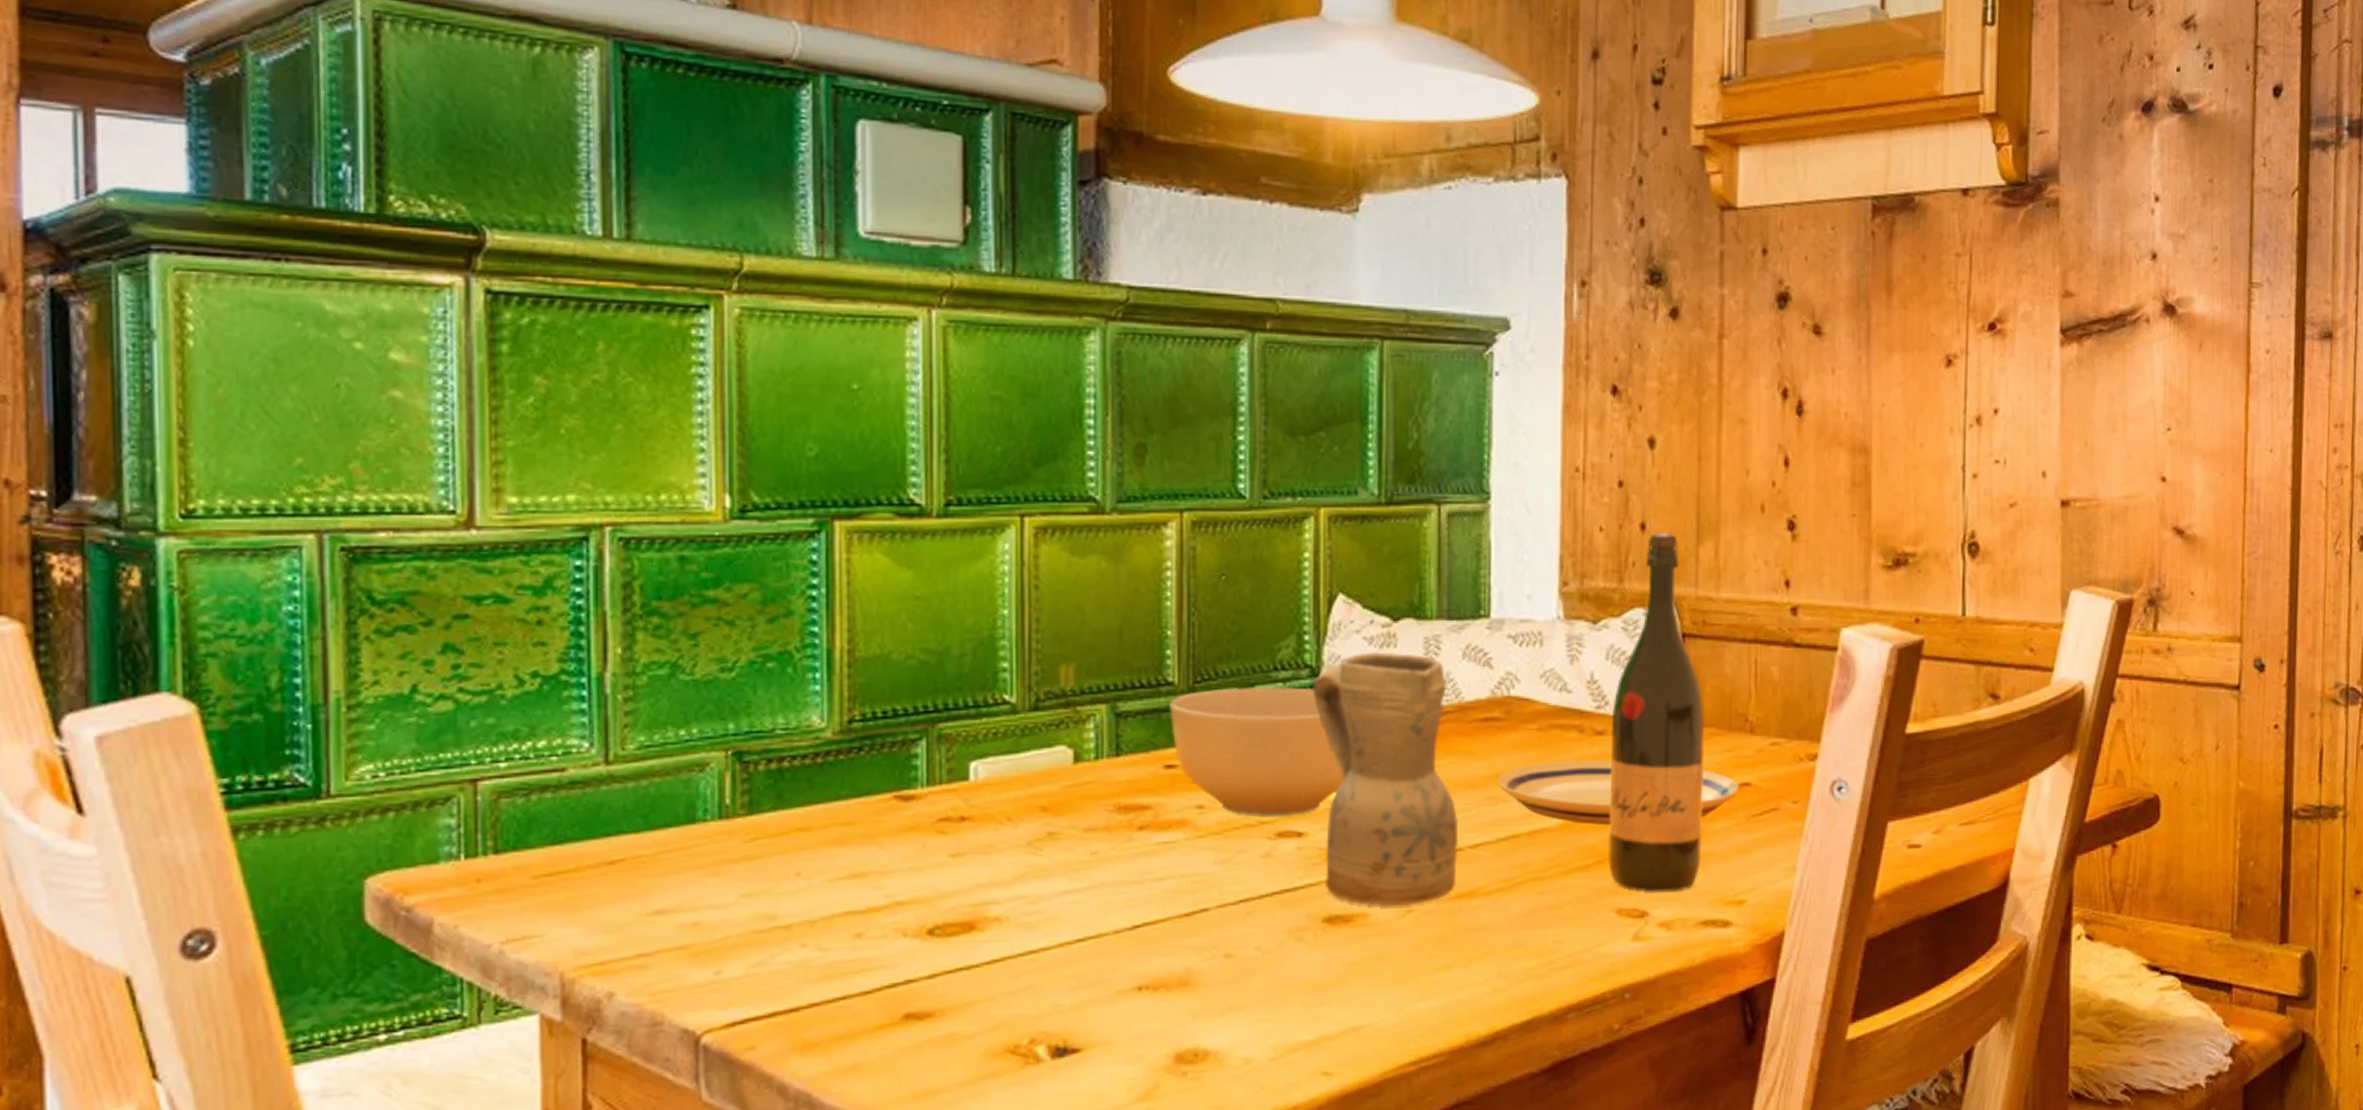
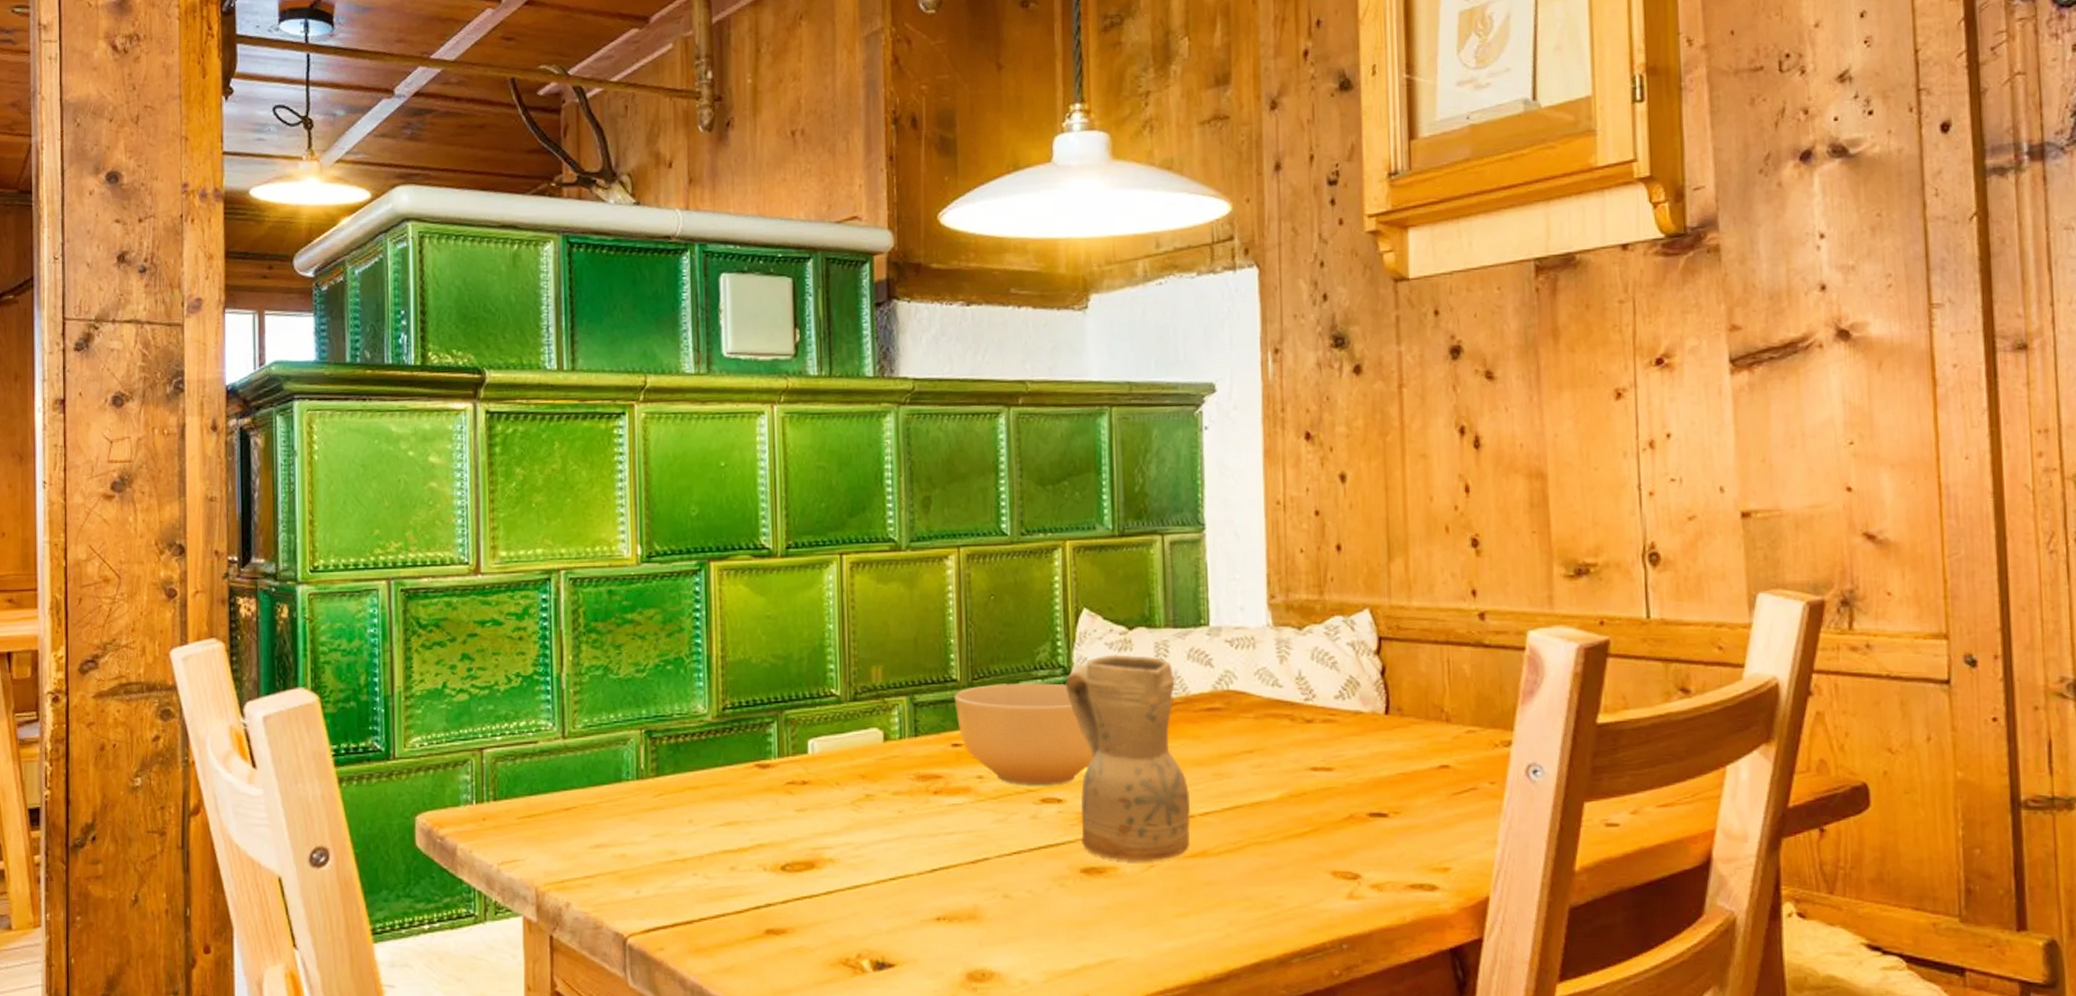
plate: present [1498,760,1739,826] -> none [1222,744,1439,800]
wine bottle: present [1608,533,1706,892] -> none [1318,552,1407,857]

